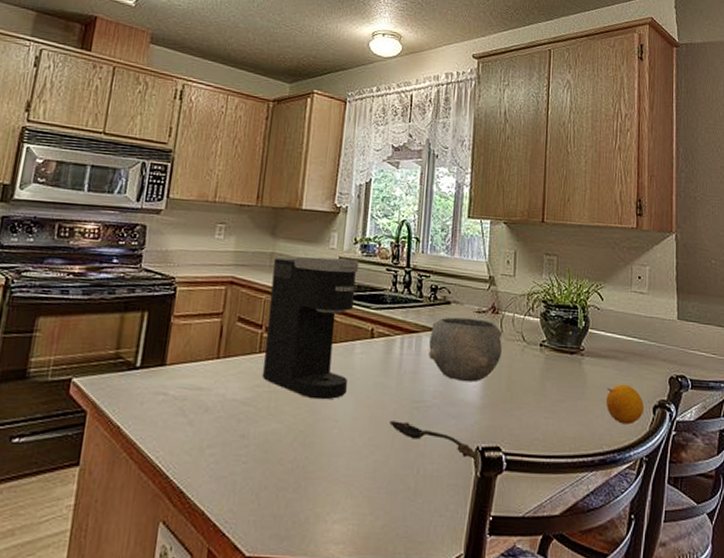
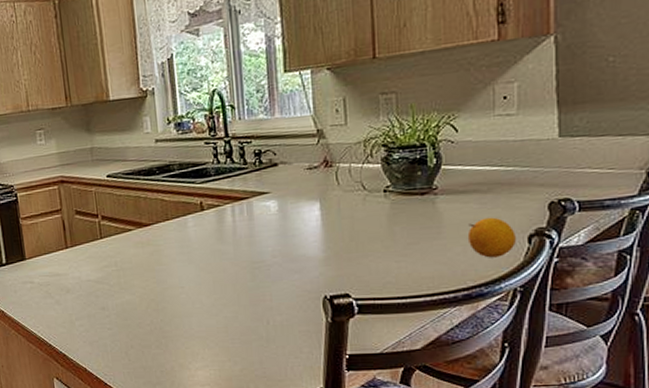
coffee maker: present [263,256,360,400] -> none [94,139,187,272]
spoon: present [389,421,476,460] -> none [233,281,324,307]
bowl: present [428,317,502,382] -> none [260,175,341,239]

